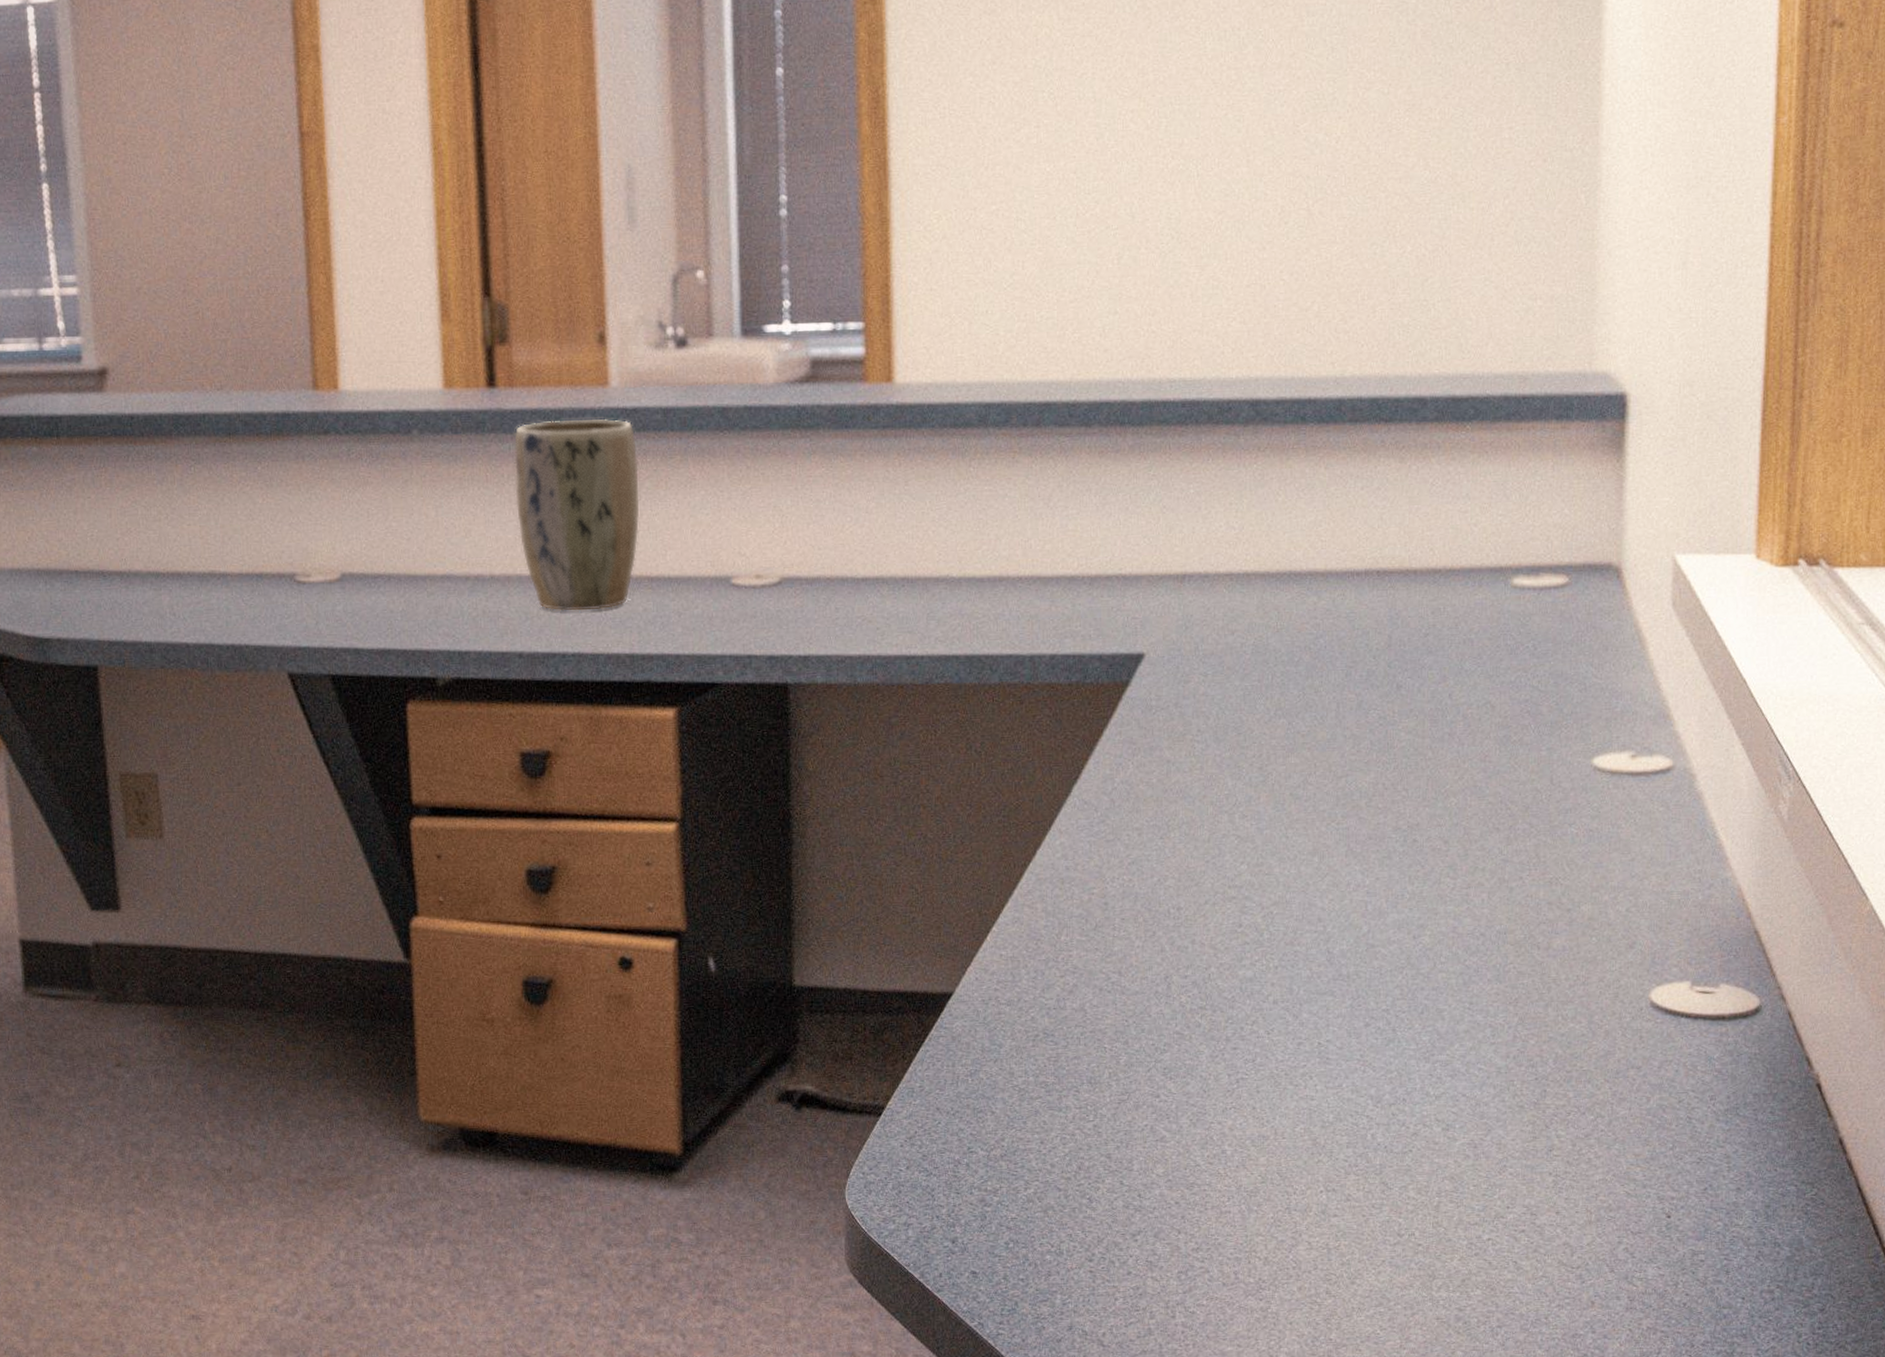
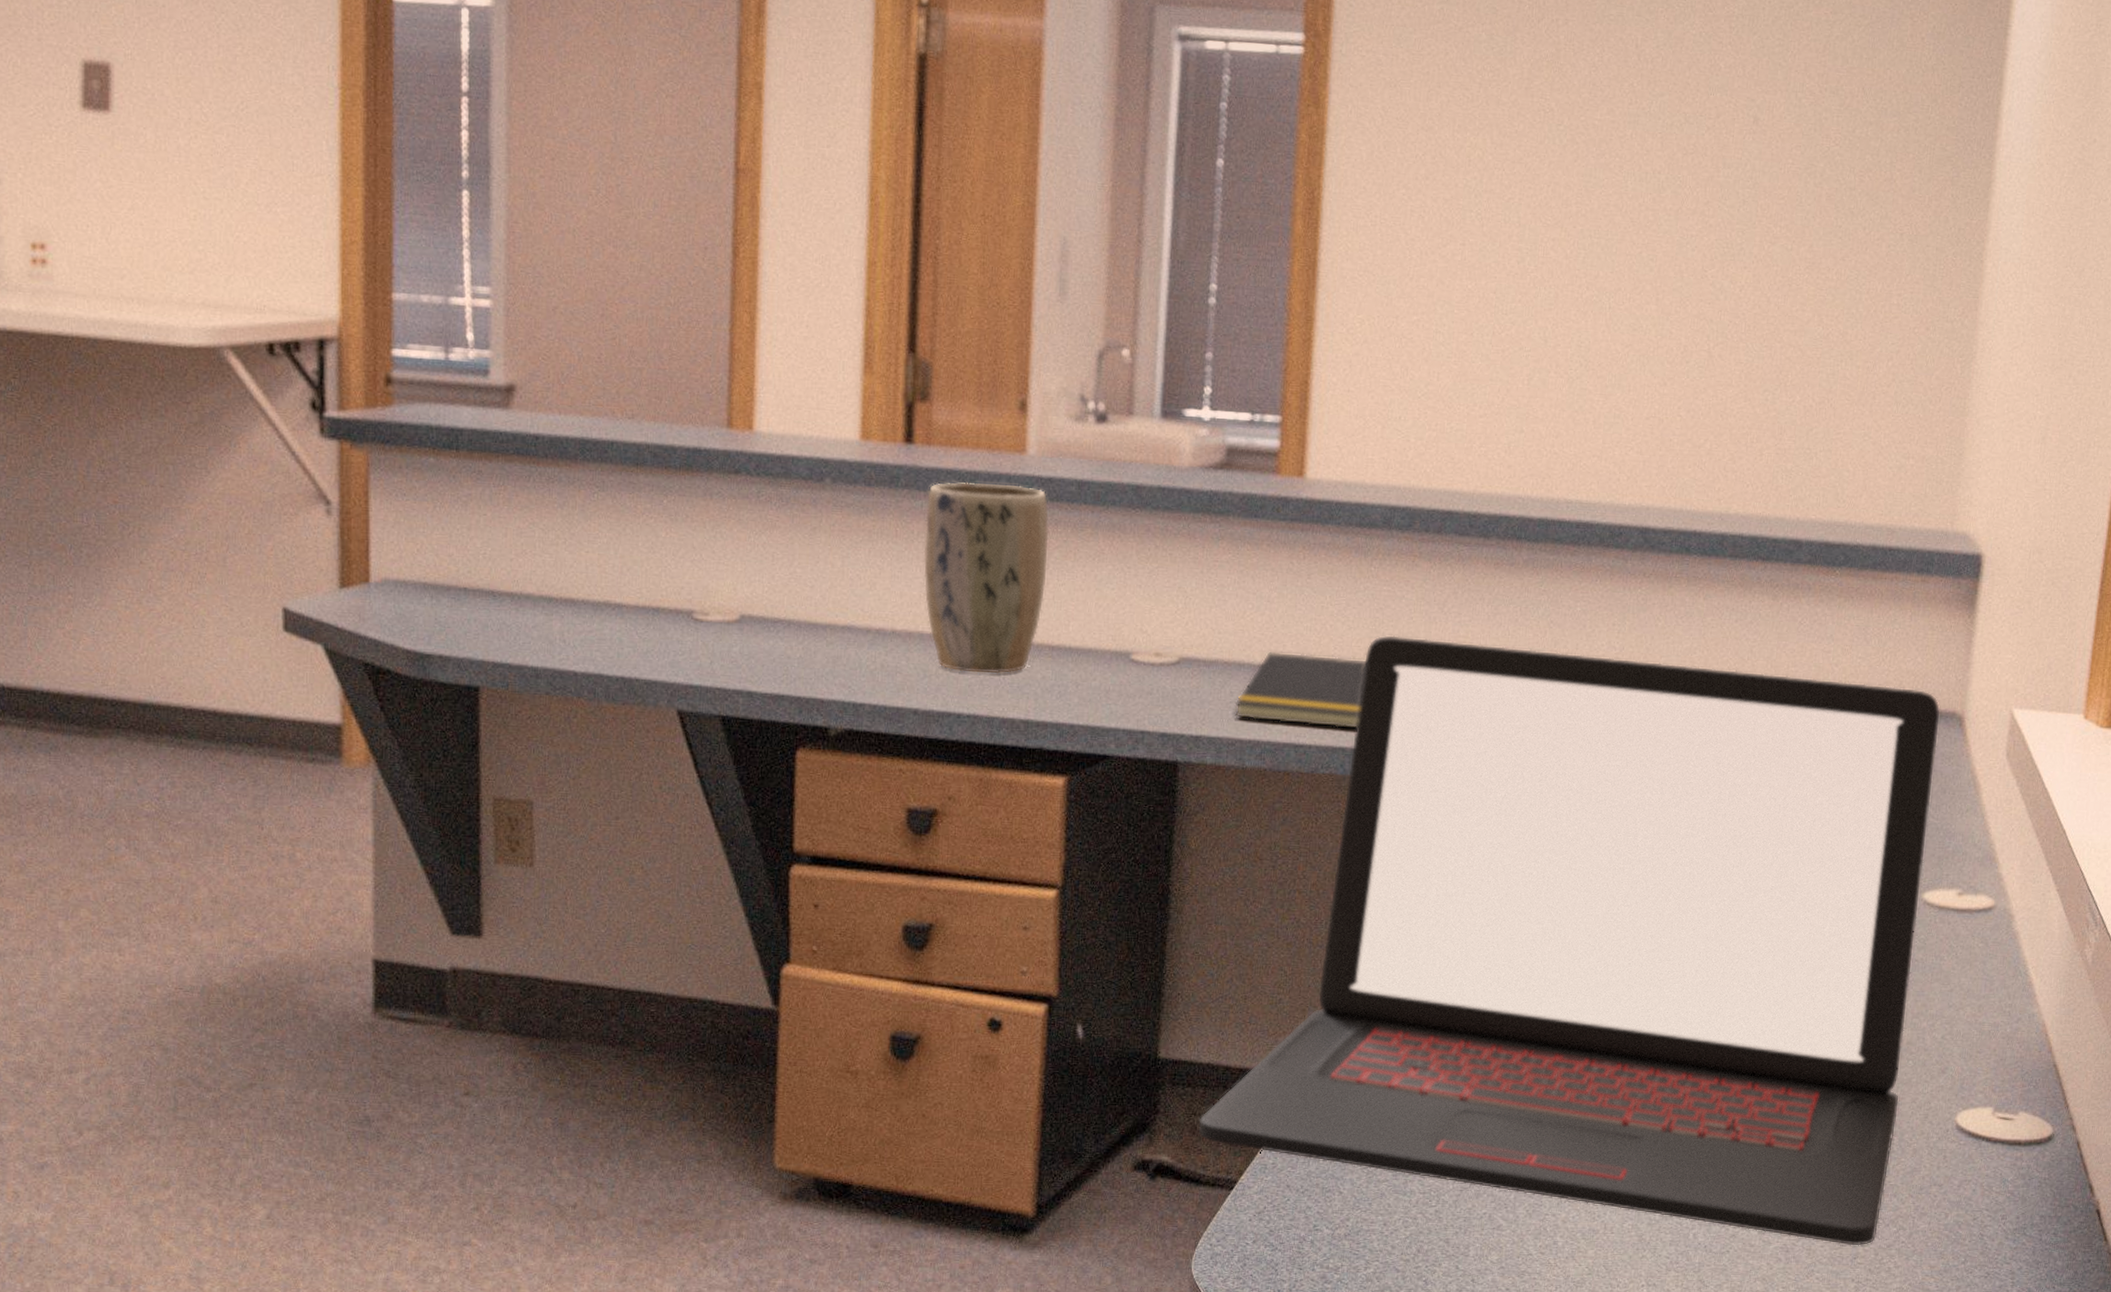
laptop: none [840,536,1595,1138] -> present [1198,635,1941,1246]
notepad: none [841,562,973,637] -> present [1234,651,1366,730]

